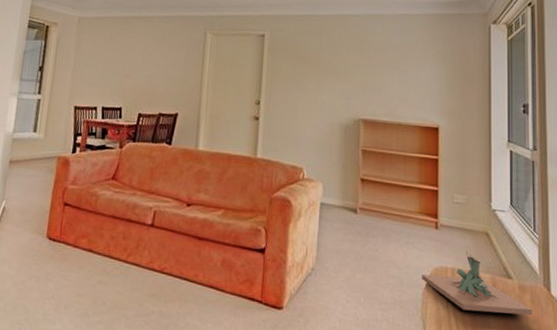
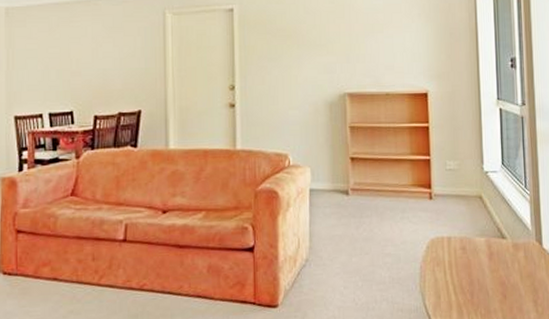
architectural model: present [422,250,532,316] -> none [419,217,526,277]

